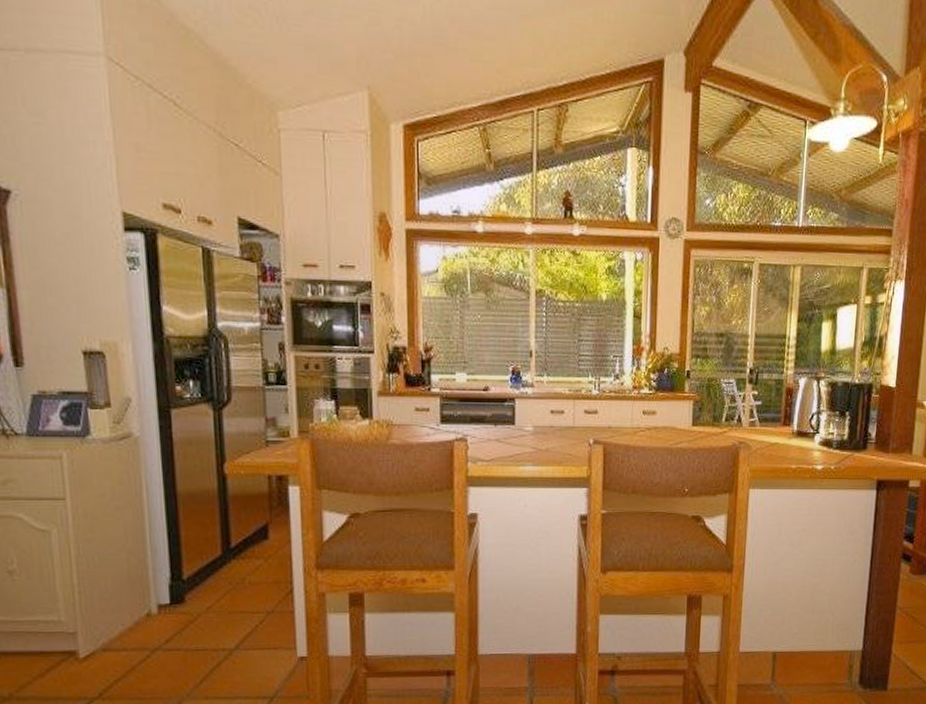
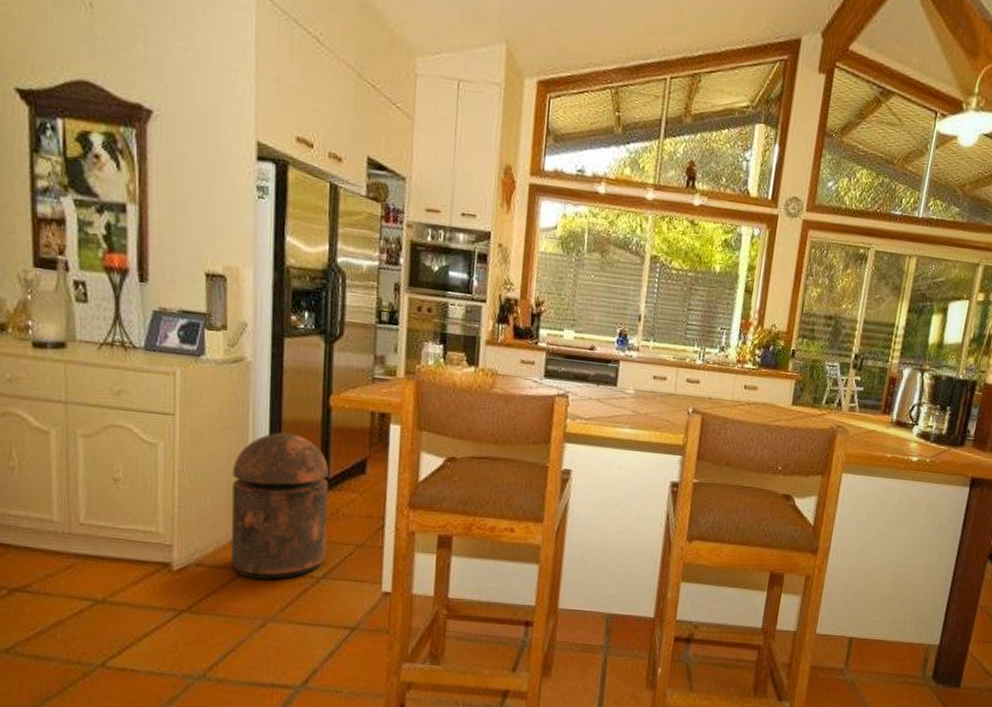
trash can: none [130,506,236,658] -> present [231,432,329,580]

